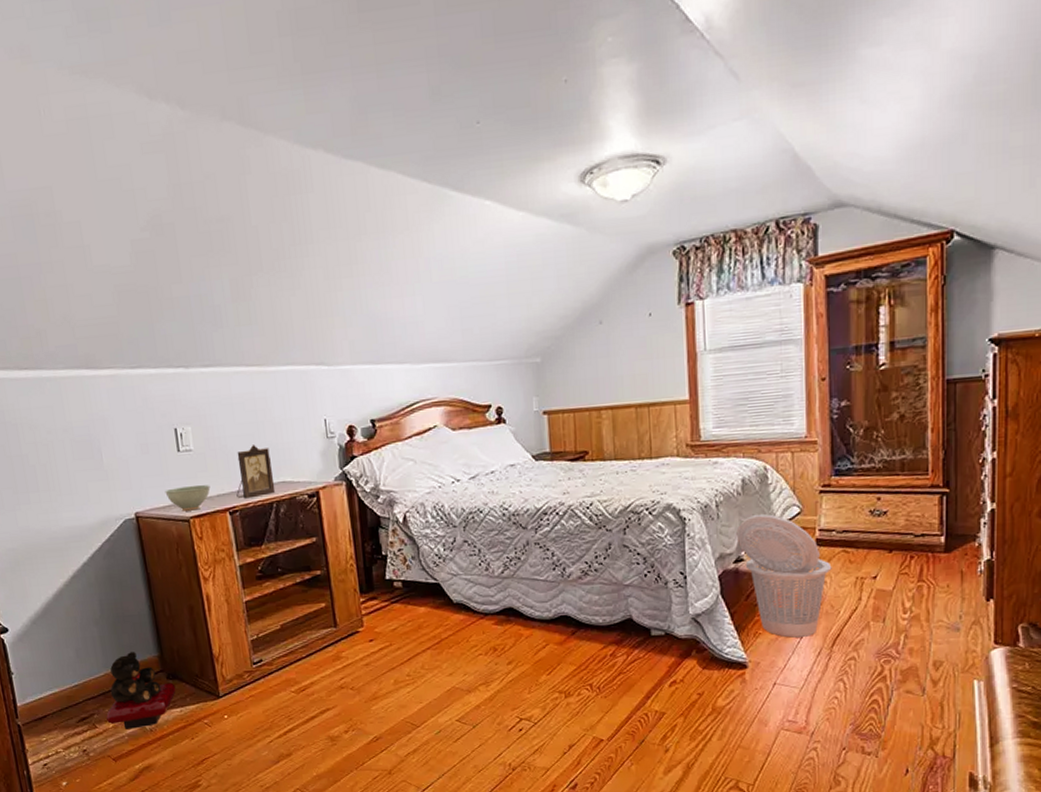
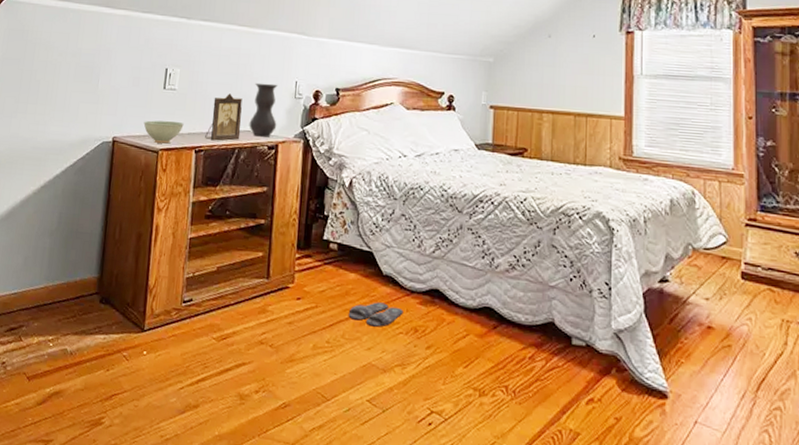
teddy bear: present [106,652,176,729] -> none [33,269,106,349]
vase: none [279,425,314,487] -> present [249,82,278,138]
slippers: none [424,629,480,654] -> present [348,302,403,327]
laundry basket: present [736,514,832,638] -> none [662,236,757,375]

